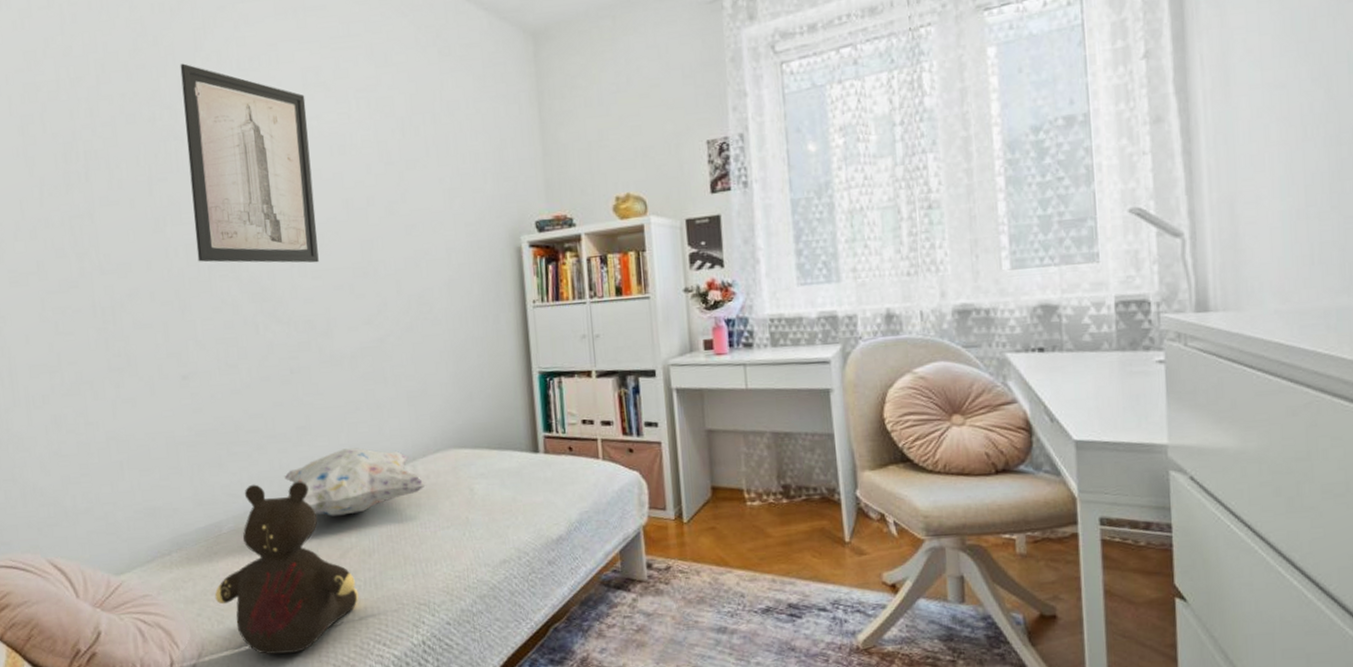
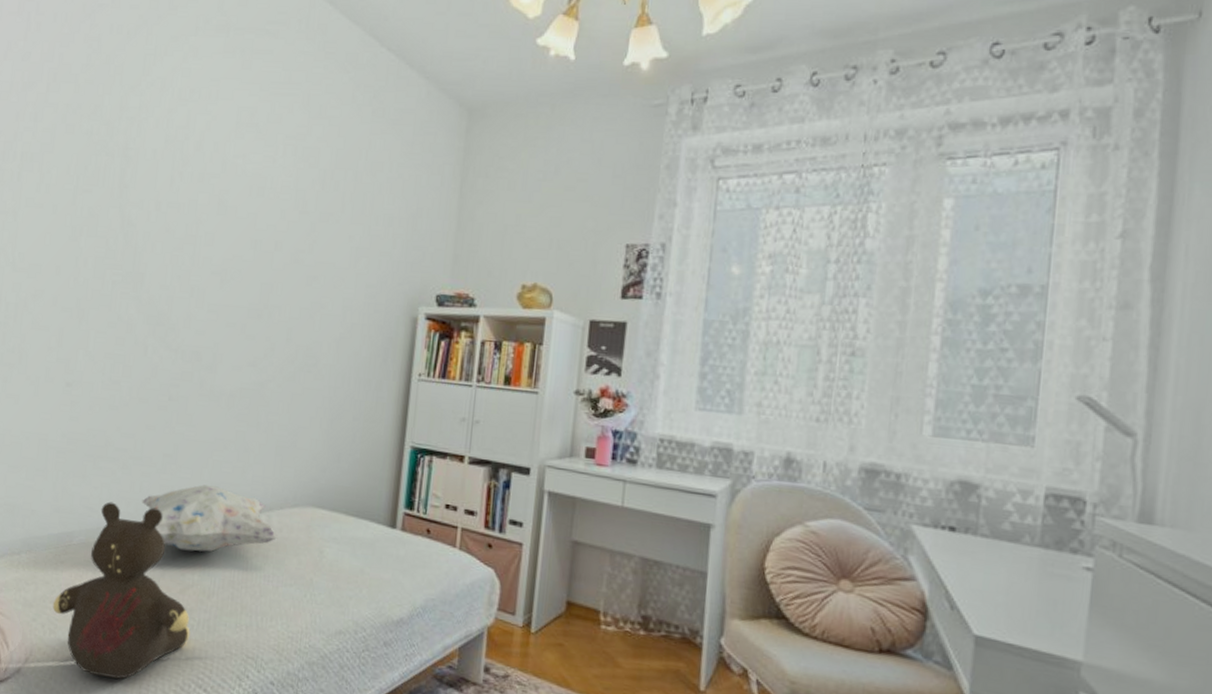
wall art: present [180,63,319,263] -> none [104,84,236,297]

